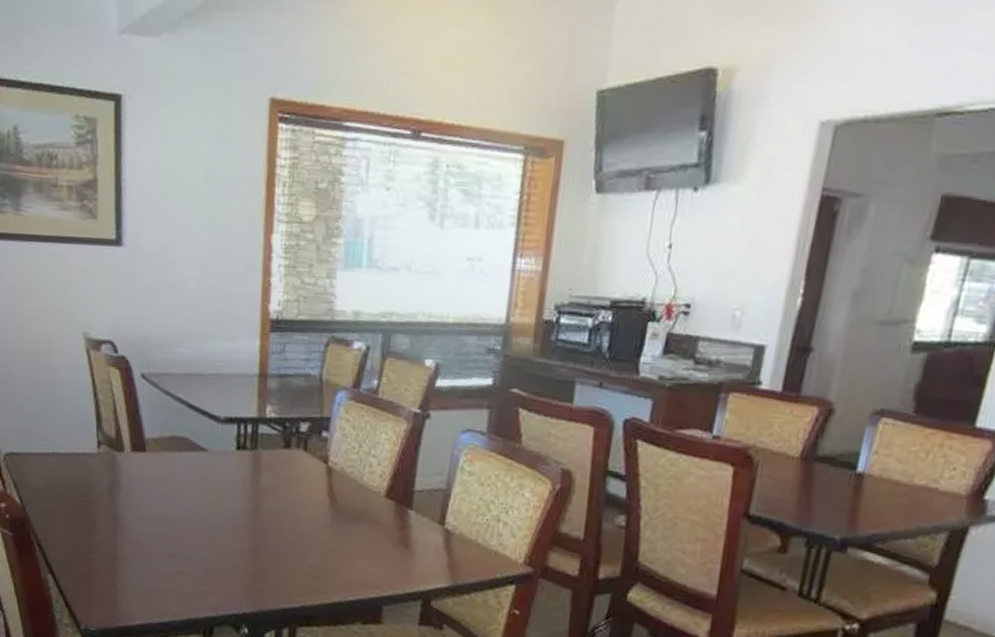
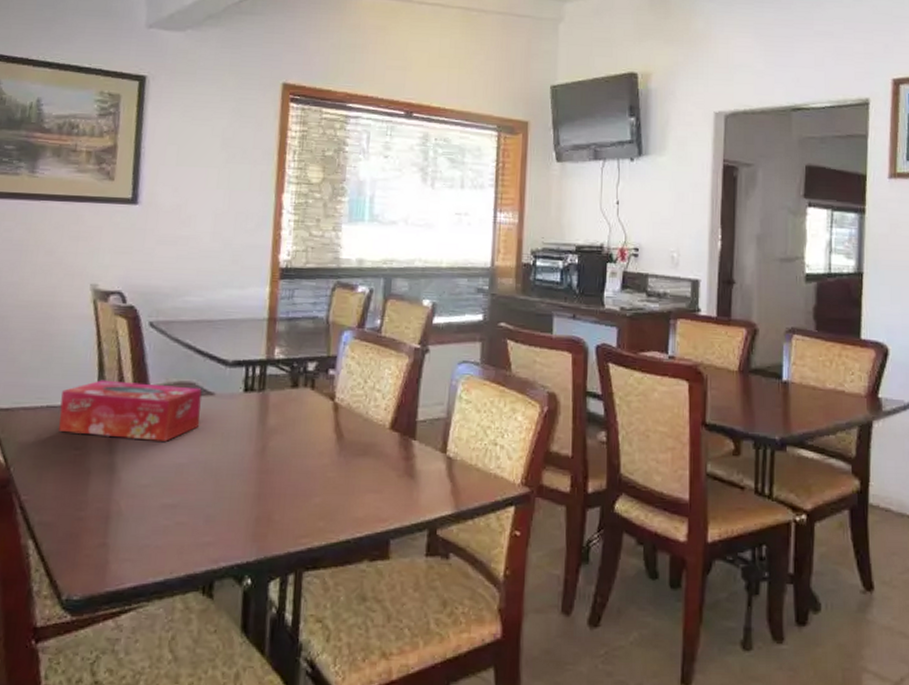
tissue box: none [64,430,195,494] -> present [59,380,202,442]

